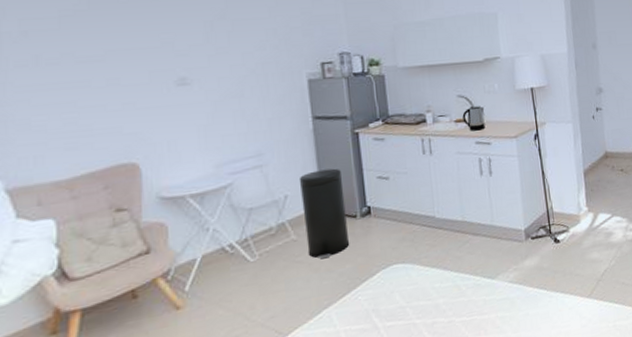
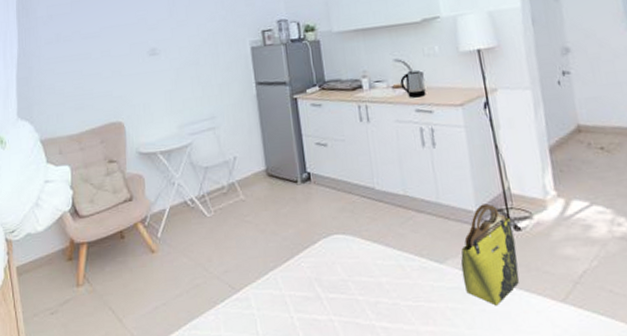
pedal bin: present [299,168,350,259] -> none [245,133,292,220]
tote bag: none [510,222,557,309] -> present [460,203,520,306]

